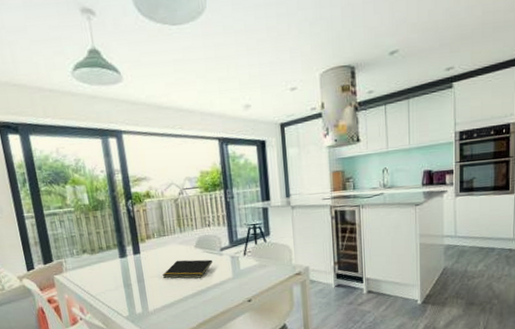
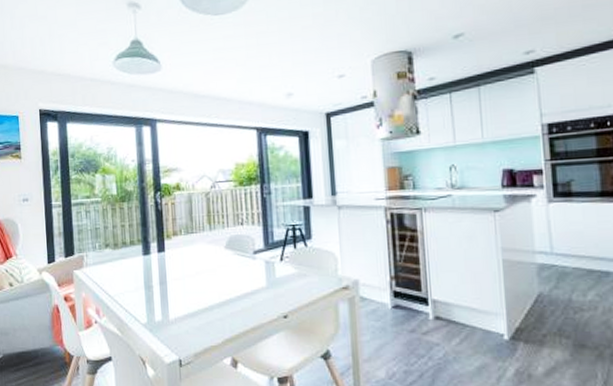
notepad: present [163,259,212,279] -> none [188,262,244,285]

